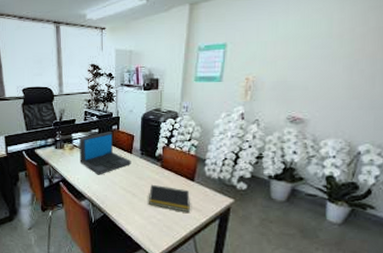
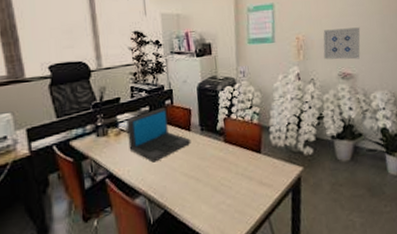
notepad: present [148,184,190,213] -> none [214,163,261,191]
wall art: none [273,71,322,104] -> present [323,27,360,60]

